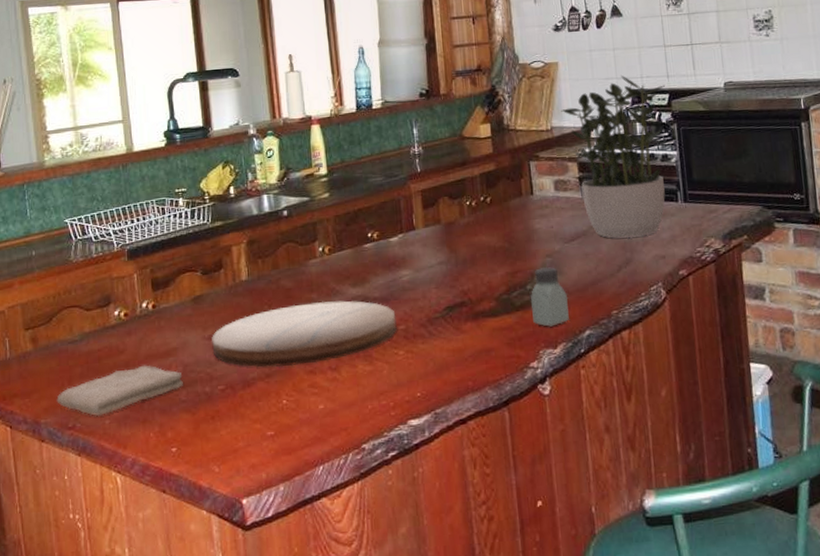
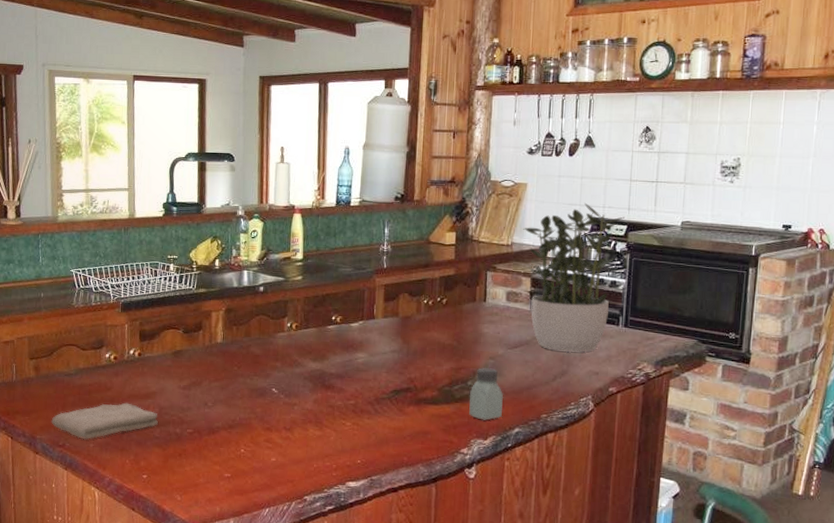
cutting board: present [212,300,397,367] -> none [186,370,348,422]

